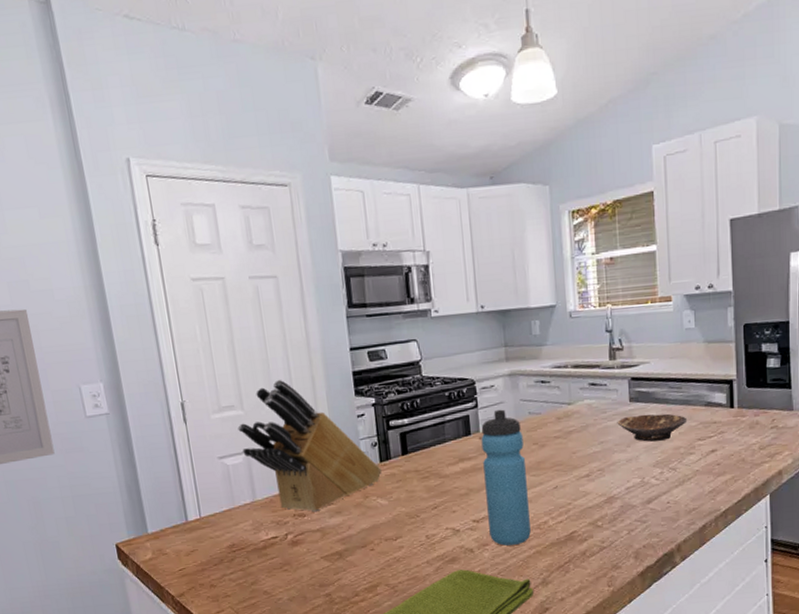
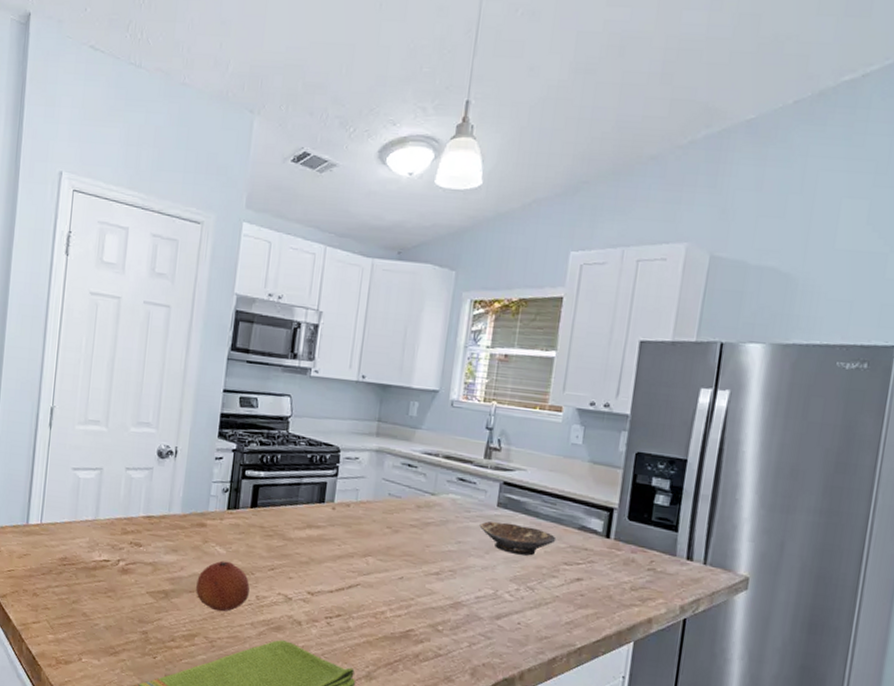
knife block: present [237,379,382,513] -> none [97,405,227,545]
fruit: none [366,510,419,559] -> present [196,560,250,612]
water bottle: present [481,409,531,546] -> none [322,483,378,629]

